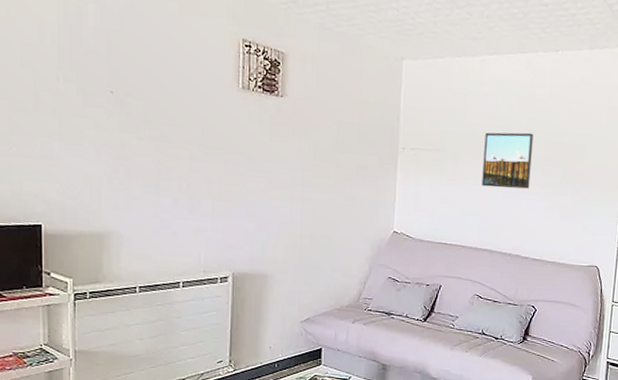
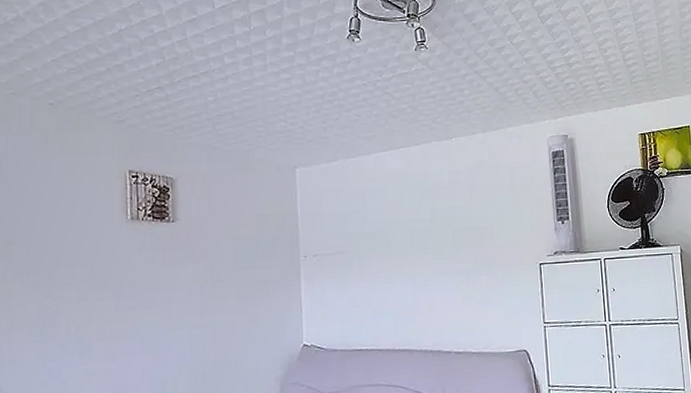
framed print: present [482,132,534,189] -> none [388,222,442,283]

